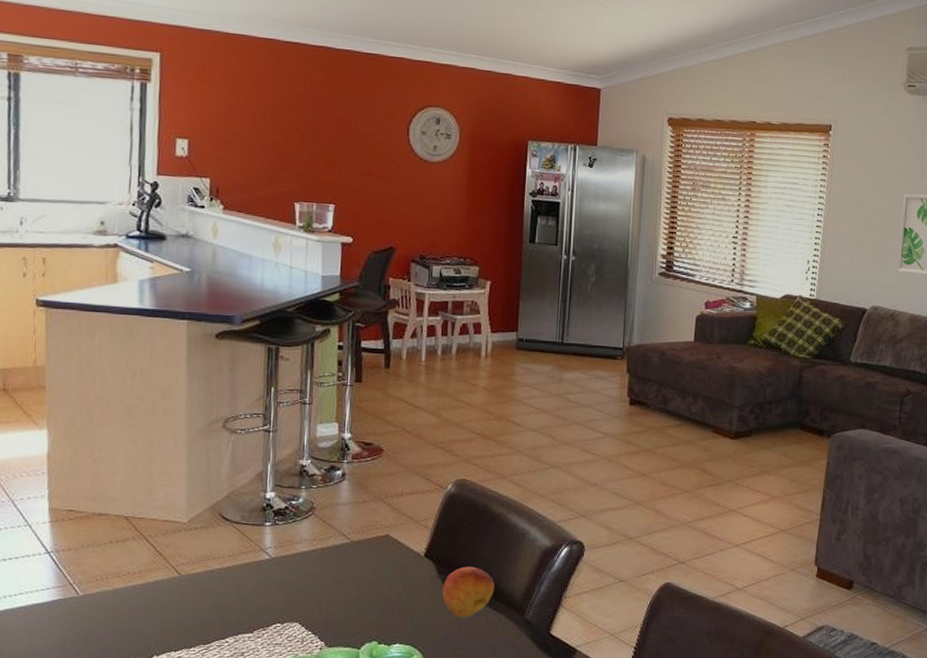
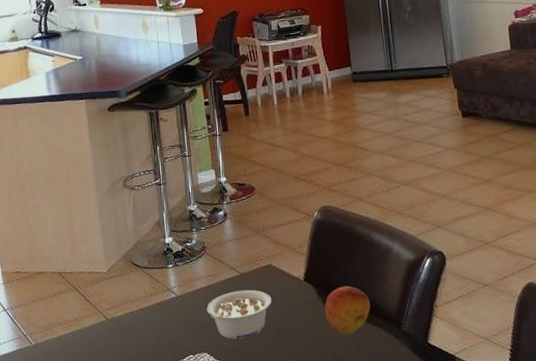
legume: none [305,559,384,611] -> present [206,289,272,340]

